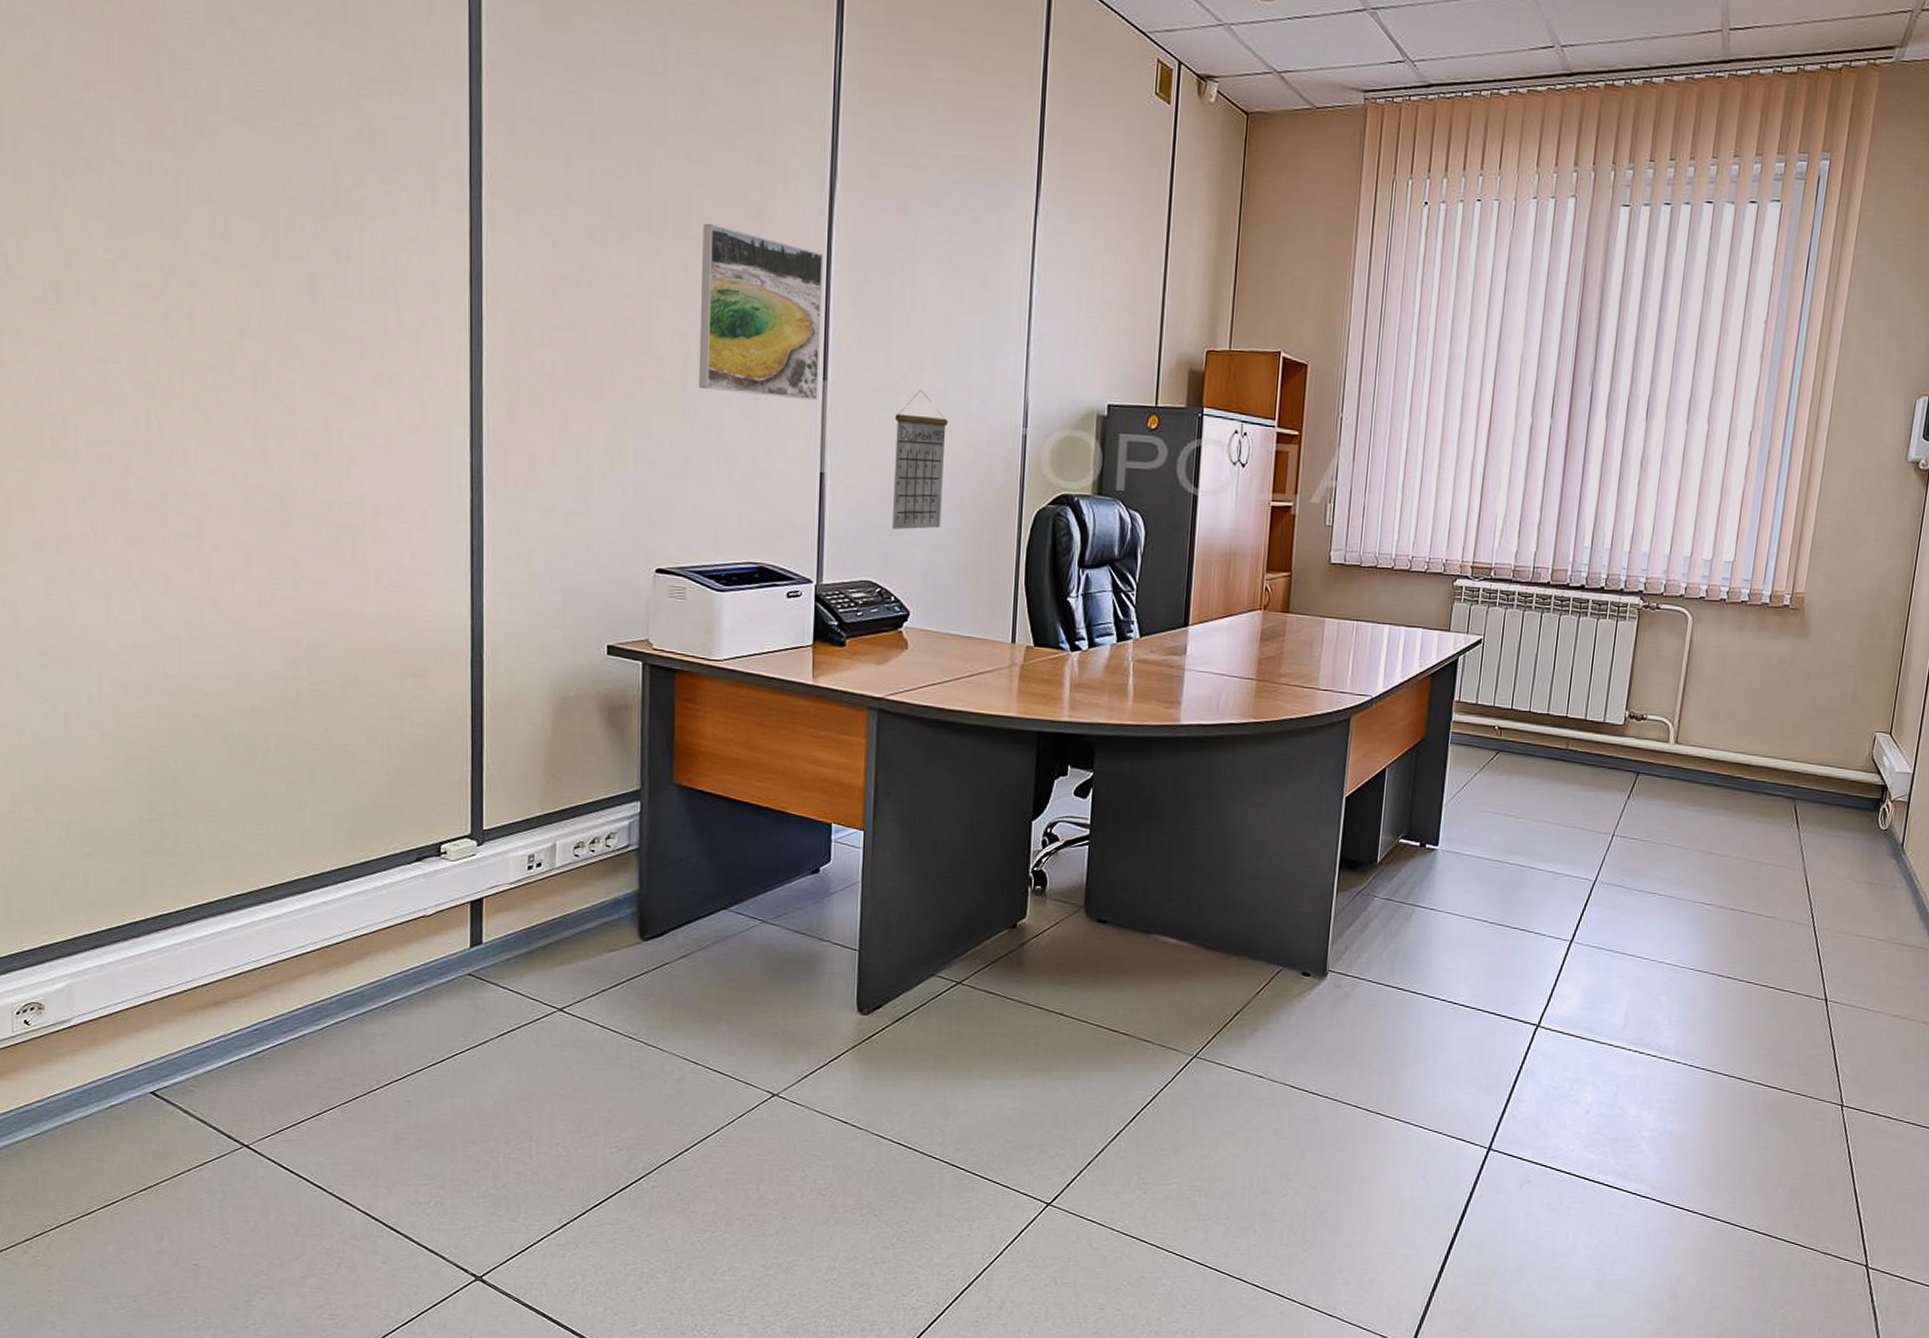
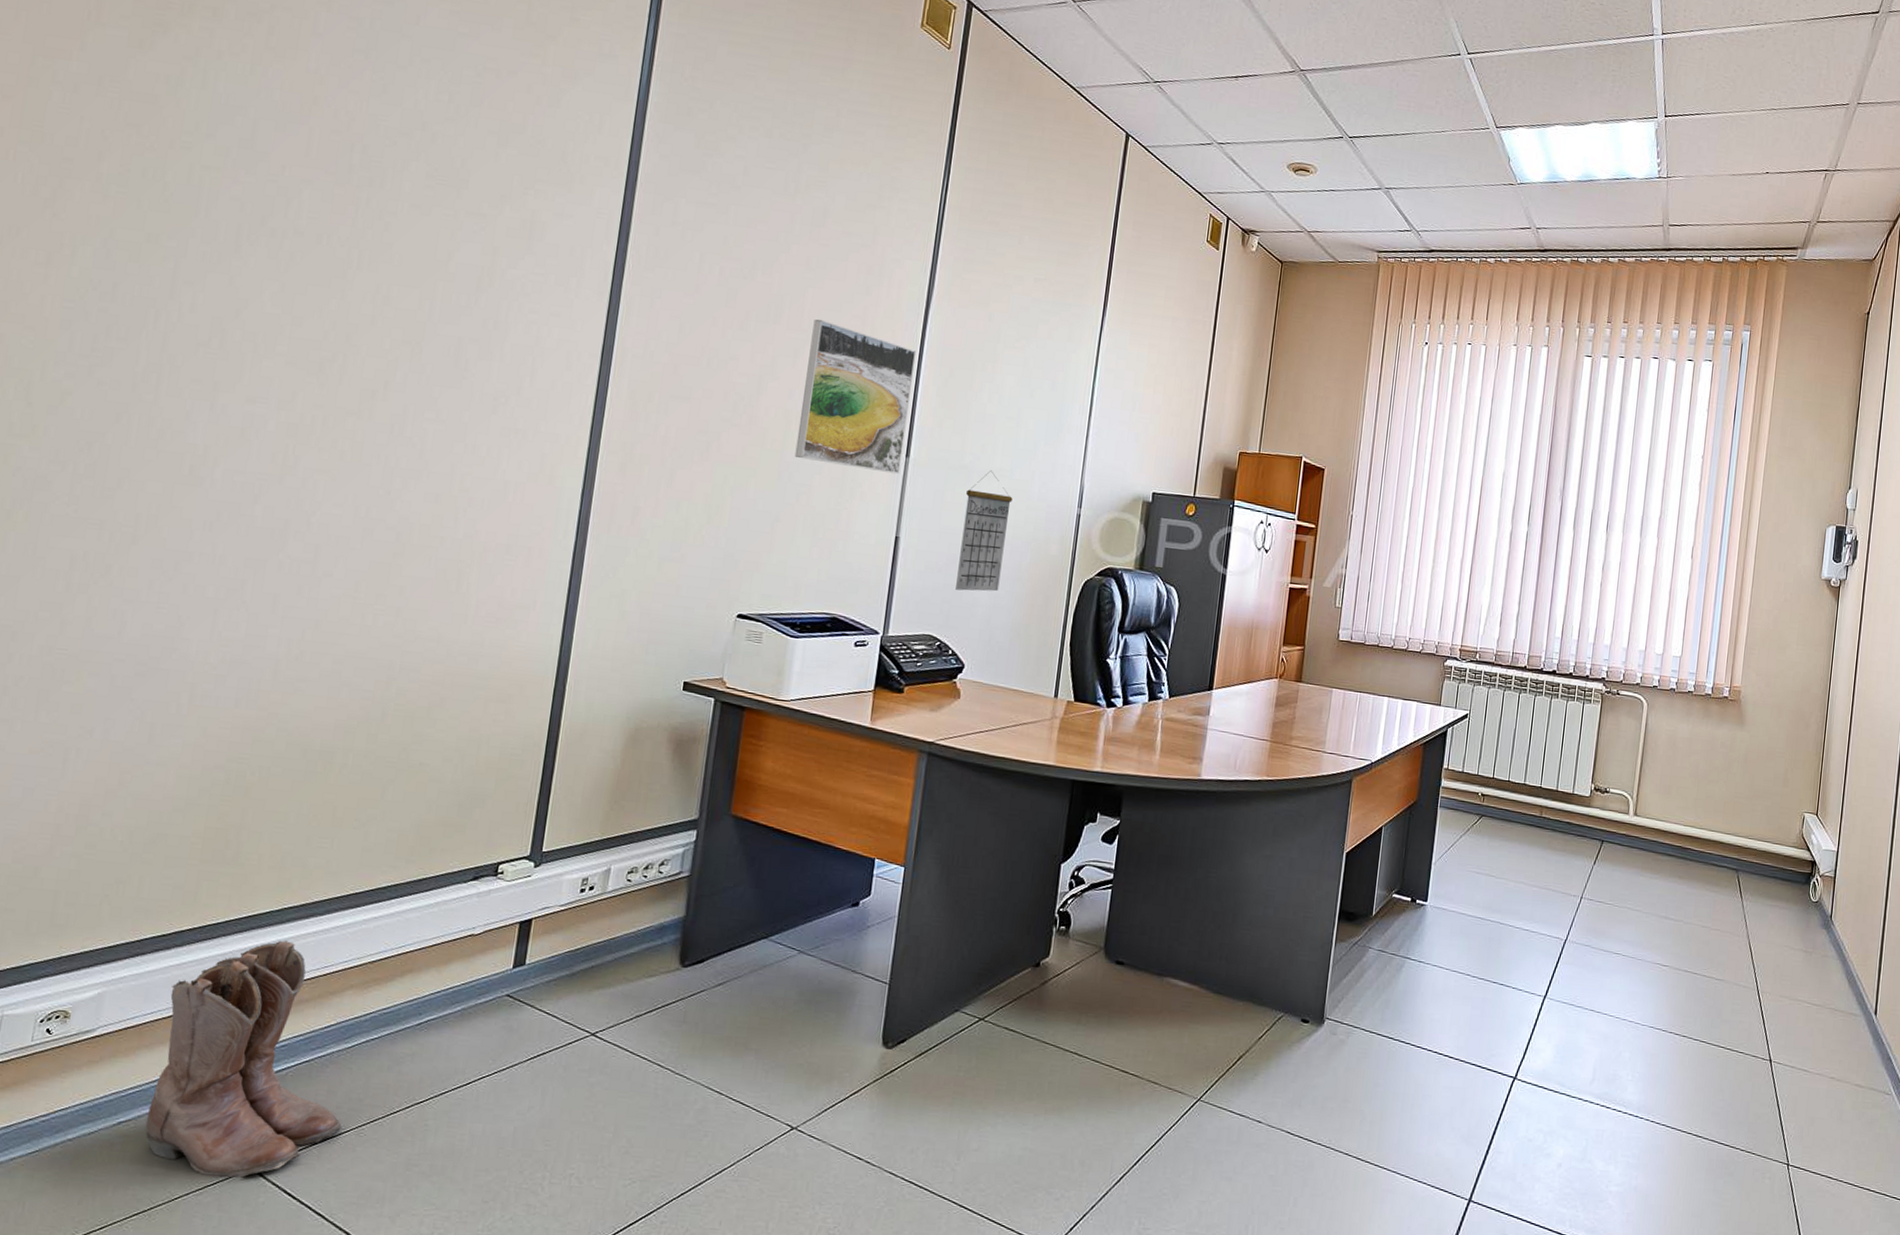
boots: none [136,928,325,1155] -> present [145,940,342,1178]

